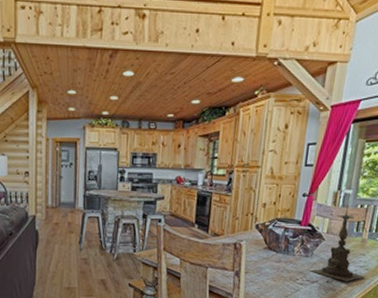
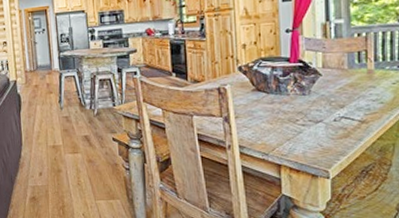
candle holder: present [311,206,367,281] -> none [312,36,383,118]

